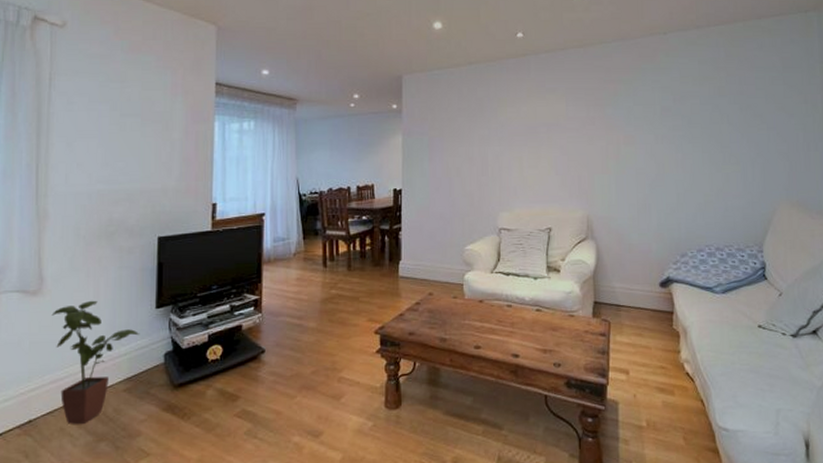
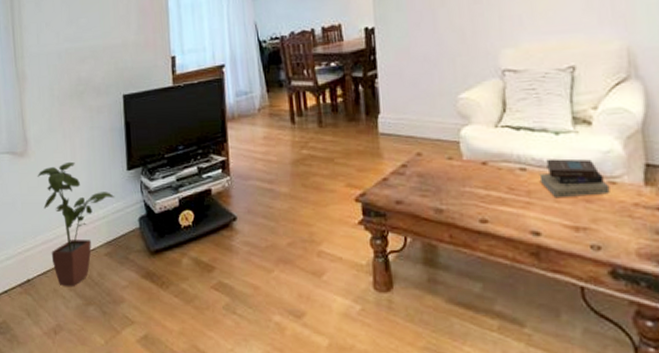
books: none [521,297,570,328] -> present [539,158,611,199]

